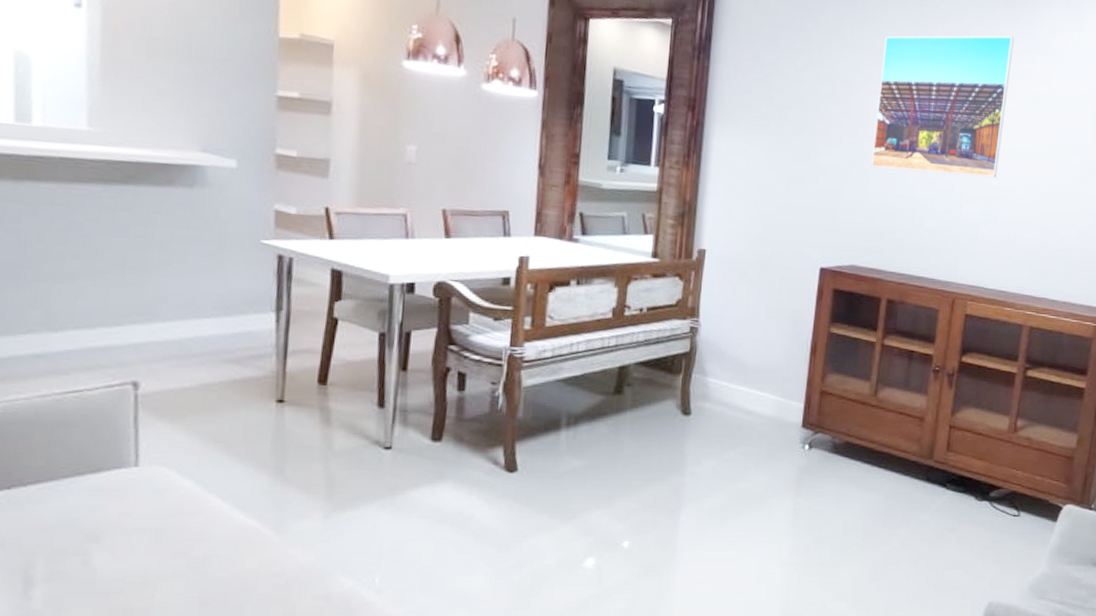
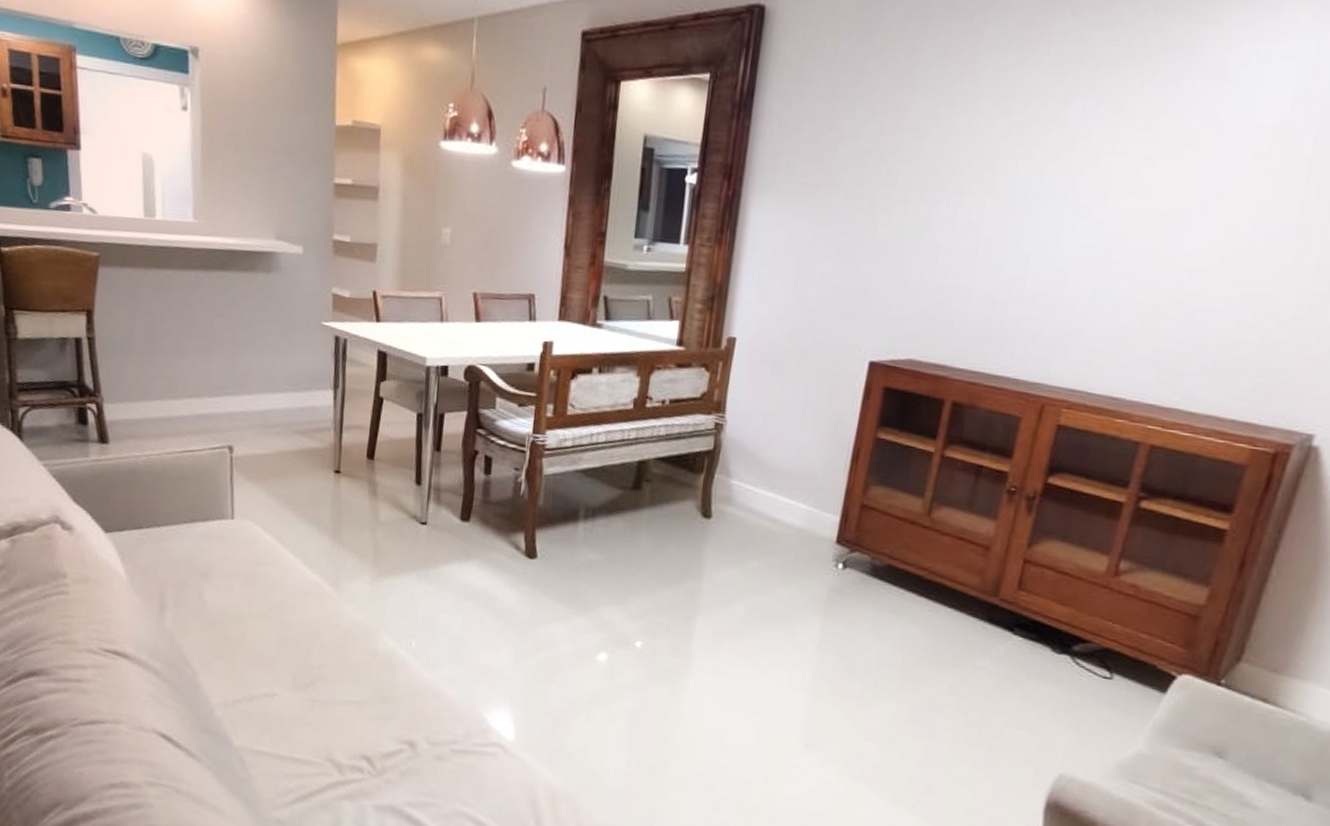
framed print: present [871,35,1014,178] -> none [943,56,1164,251]

